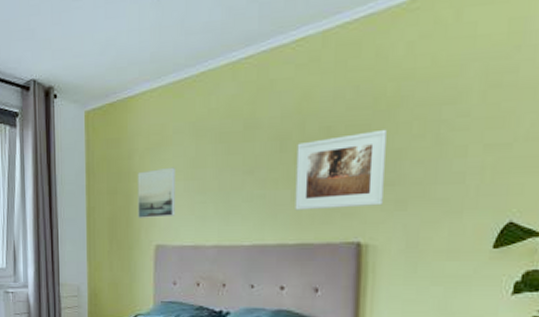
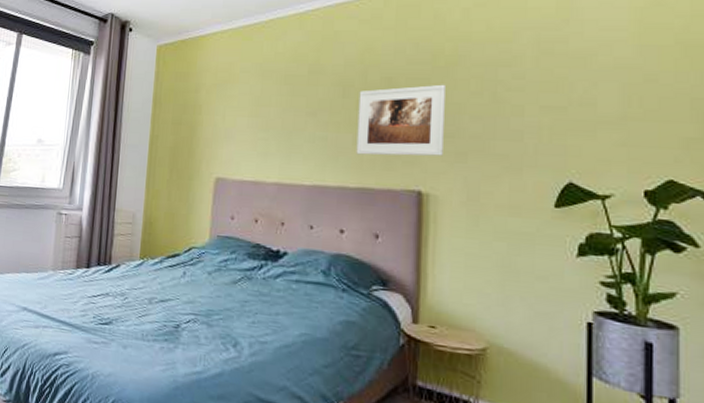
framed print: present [137,167,175,218] -> none [200,103,240,151]

